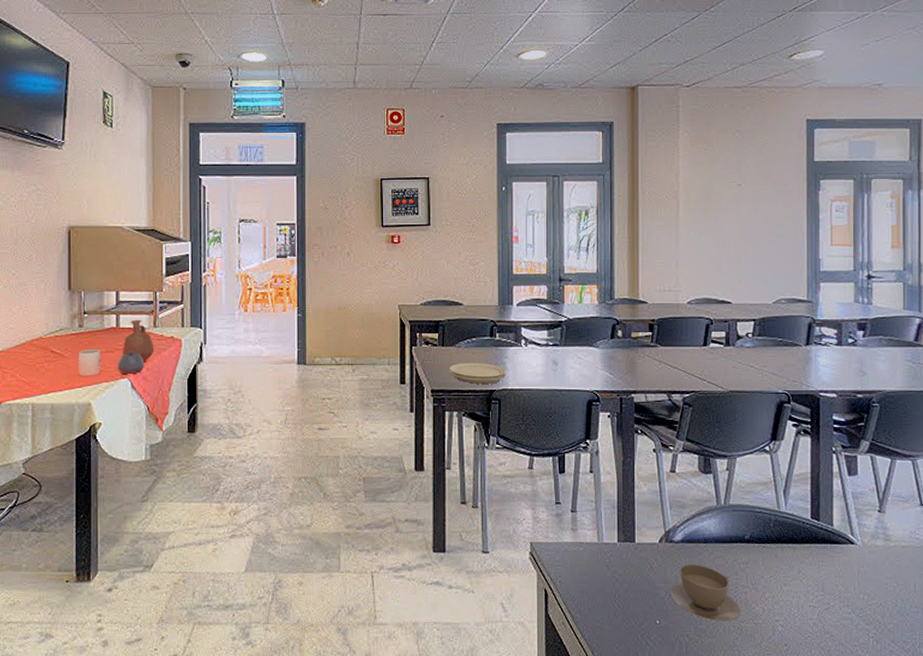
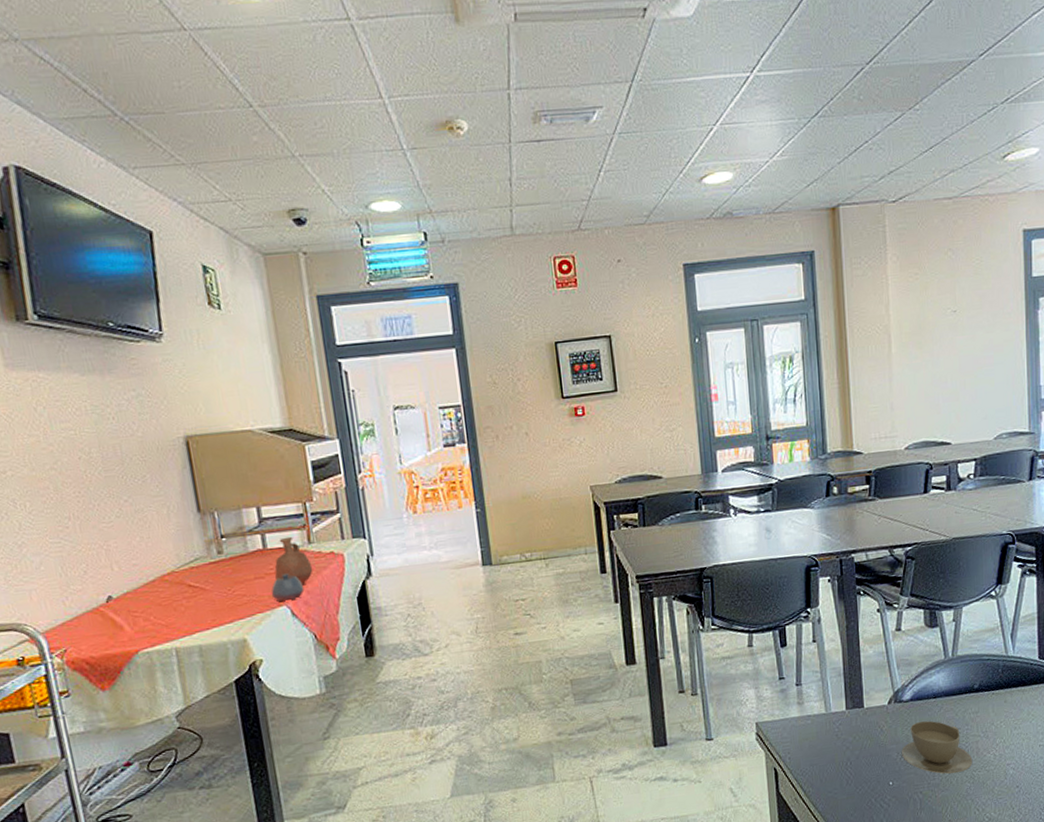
mug: present [78,350,101,378] -> none [222,577,253,611]
plate: present [449,362,506,384] -> none [653,539,716,564]

